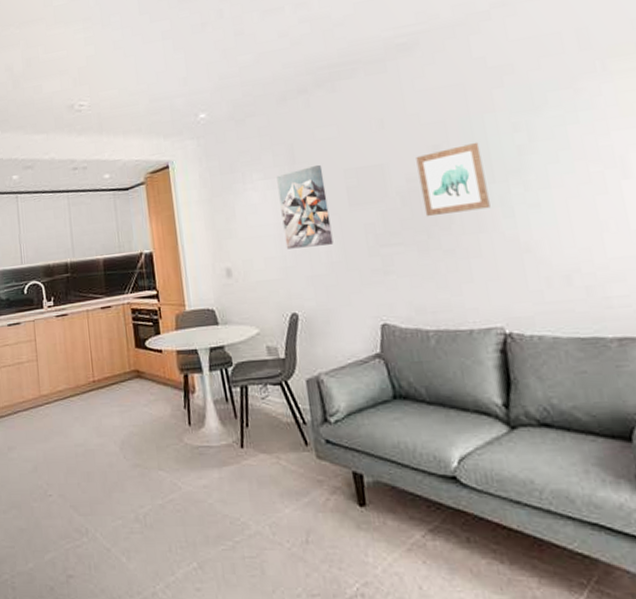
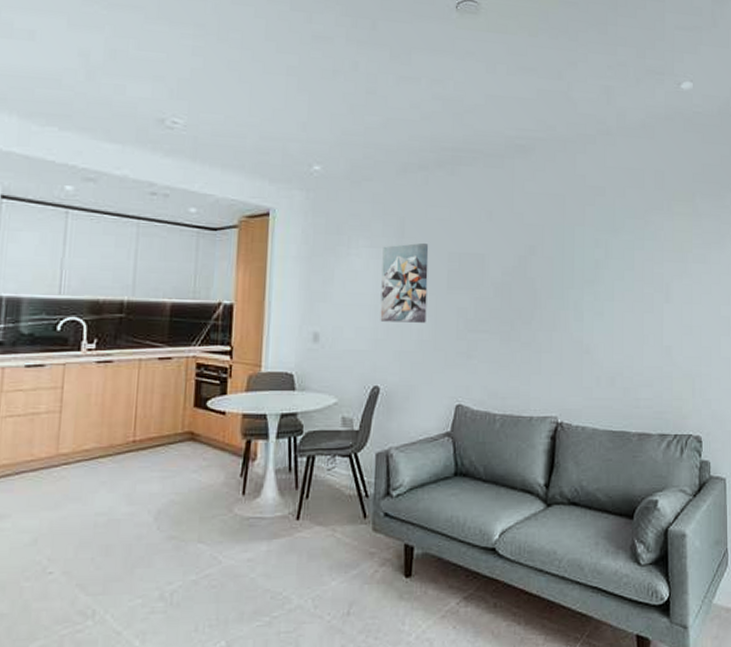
wall art: present [416,142,491,217] -> none [512,249,567,311]

